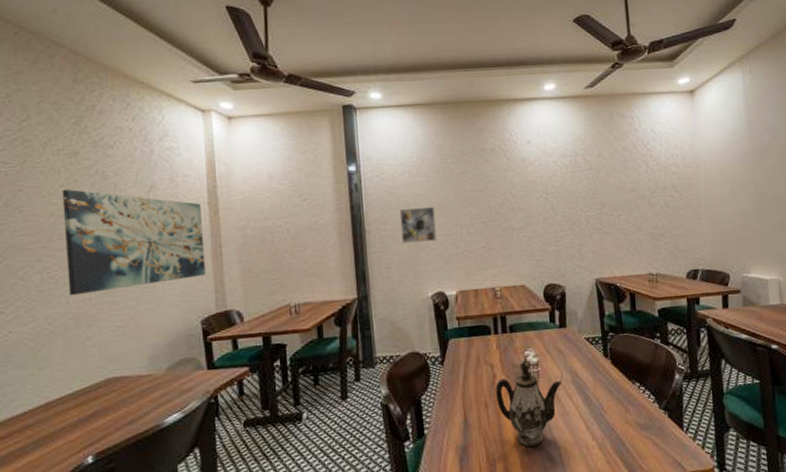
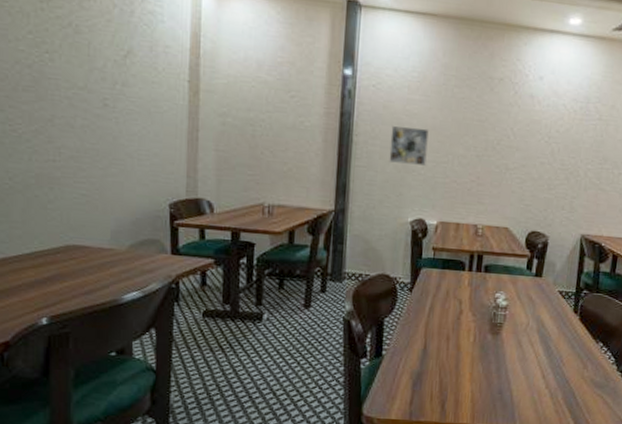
wall art: present [62,189,206,296] -> none [30,36,181,159]
teapot: present [495,360,561,447] -> none [458,301,527,385]

